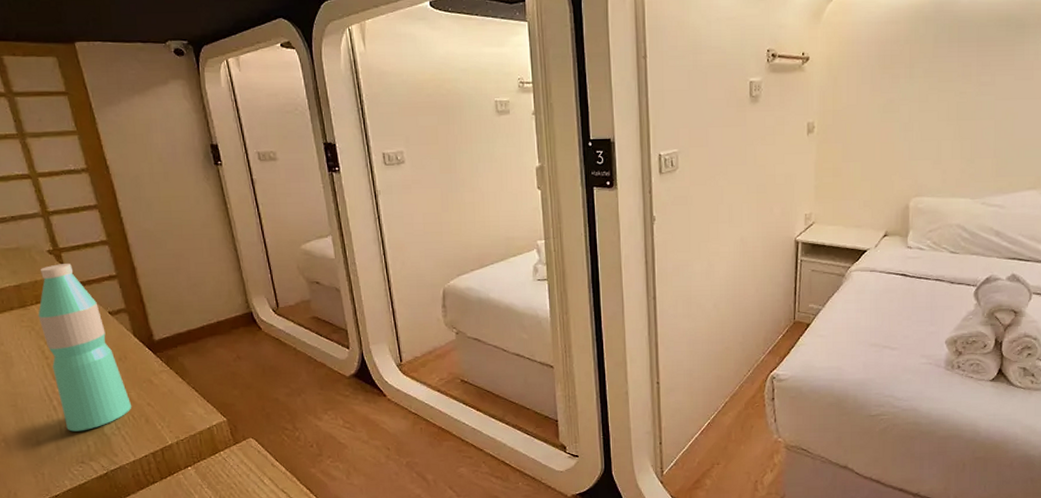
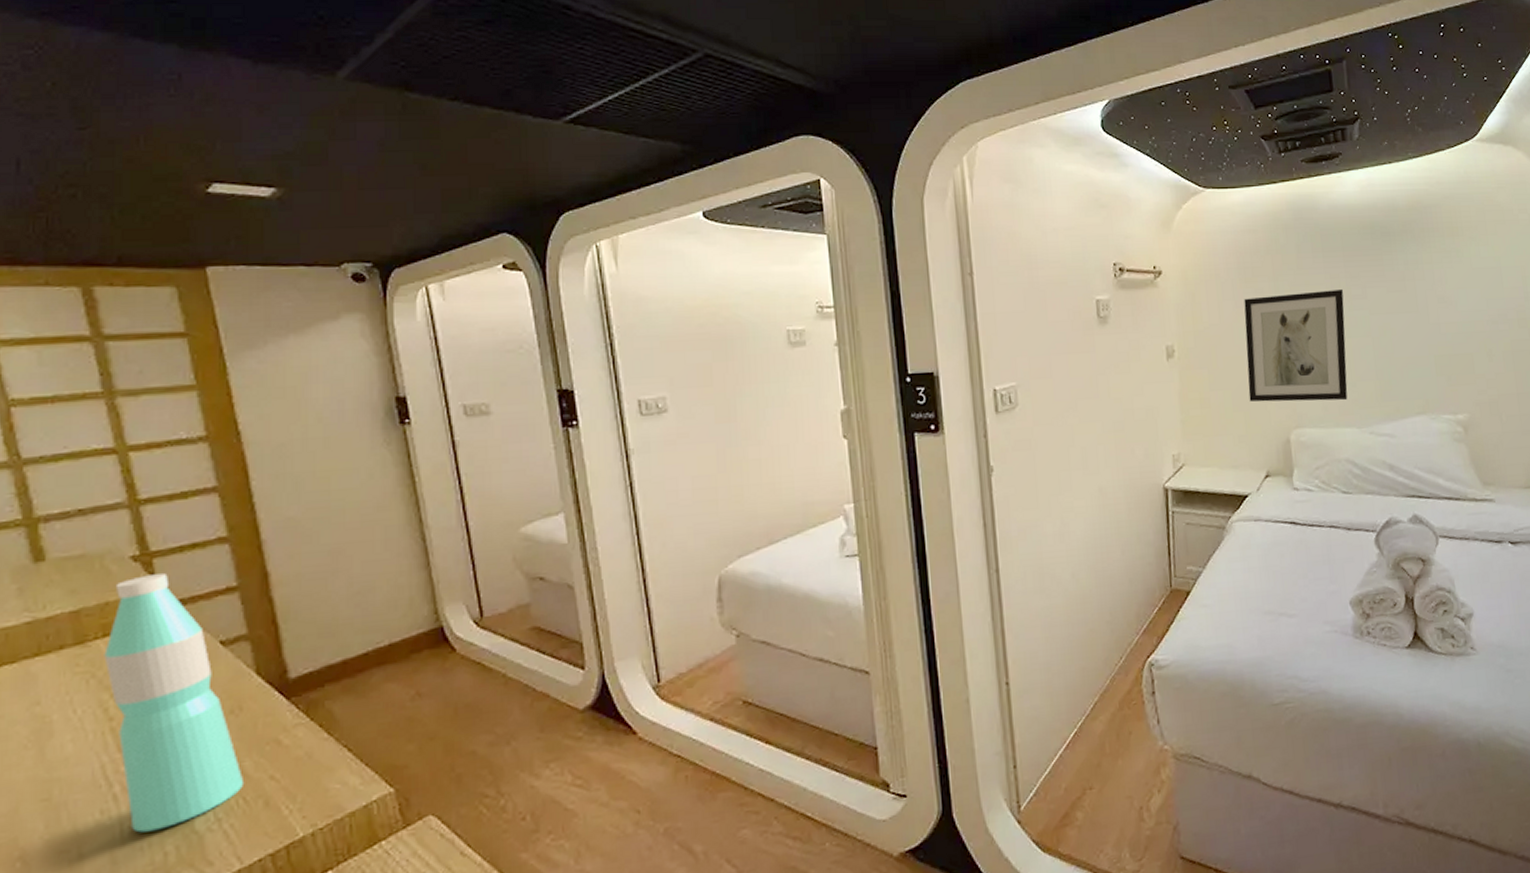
wall art: none [876,76,973,175] -> present [1244,288,1348,402]

